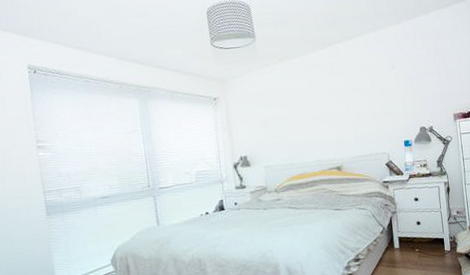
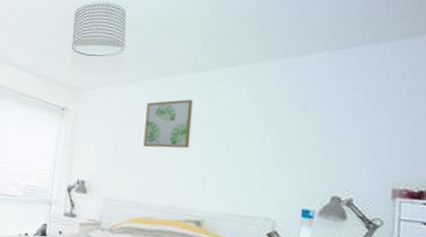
wall art: none [283,73,322,118] -> present [143,99,193,148]

